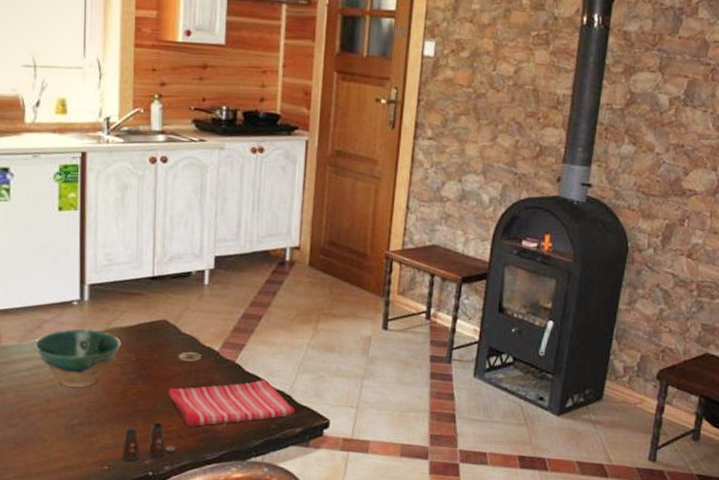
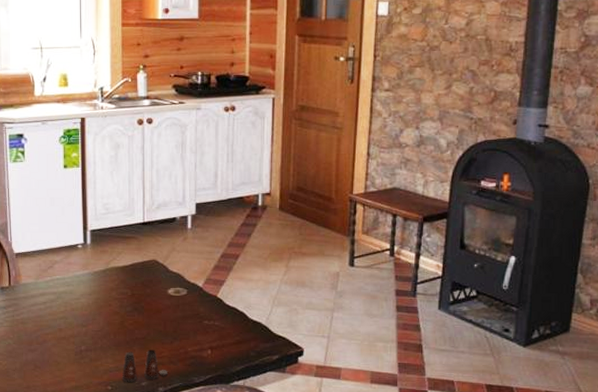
bowl: present [35,329,121,387] -> none [48,268,119,318]
dish towel: present [168,379,295,426] -> none [160,311,271,353]

